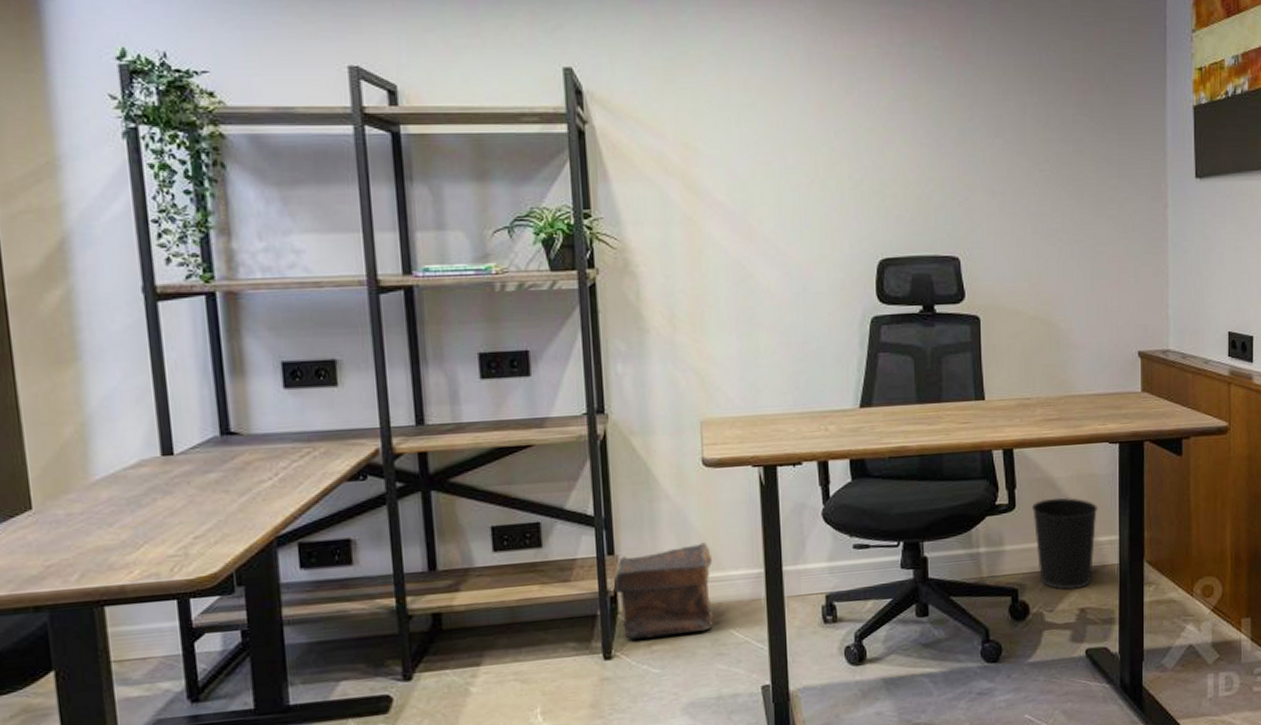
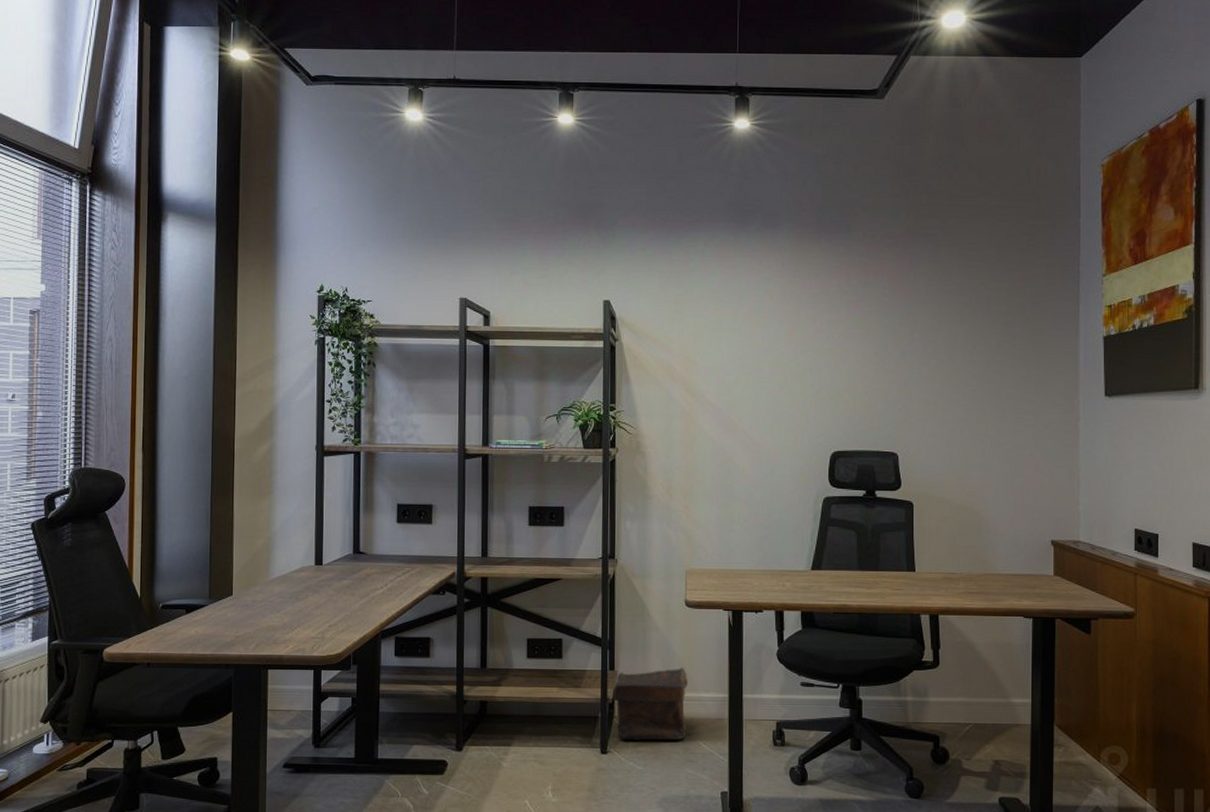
wastebasket: present [1031,497,1099,590] -> none [953,660,1013,742]

